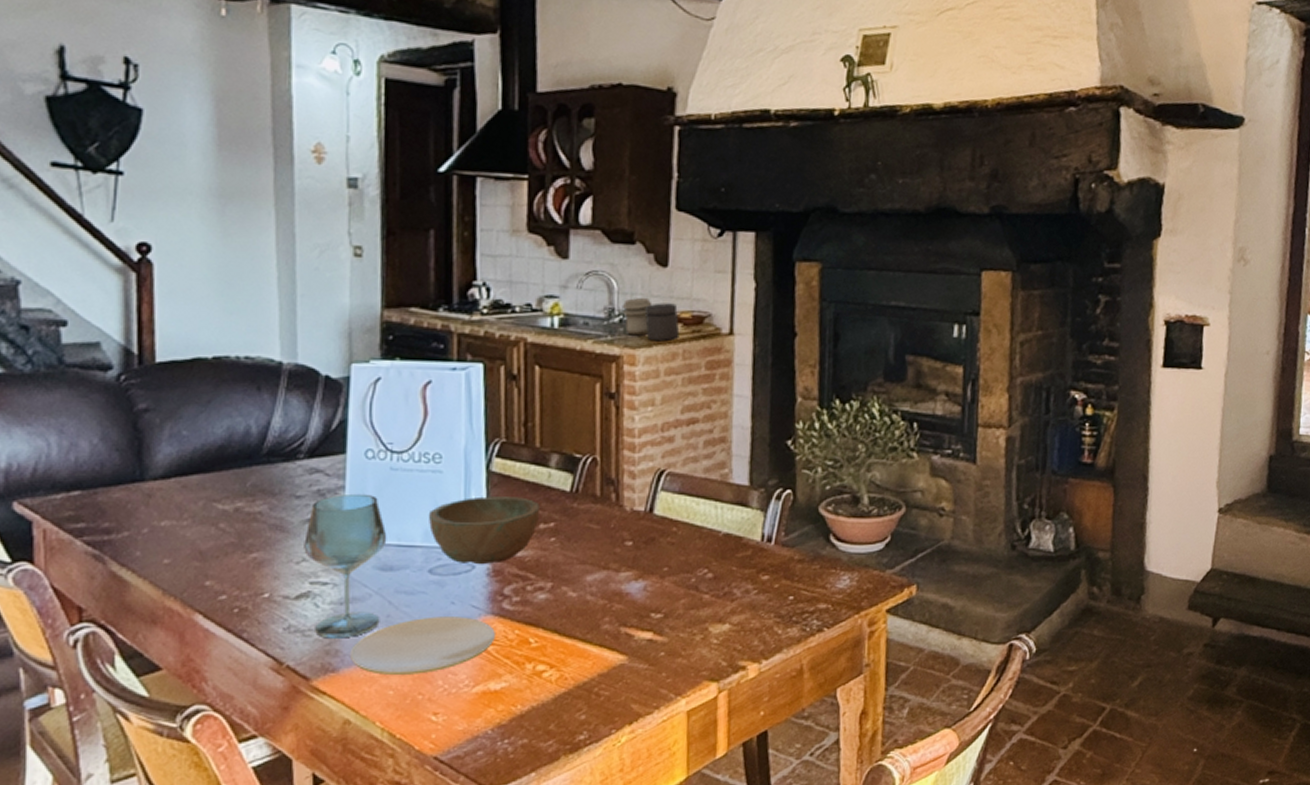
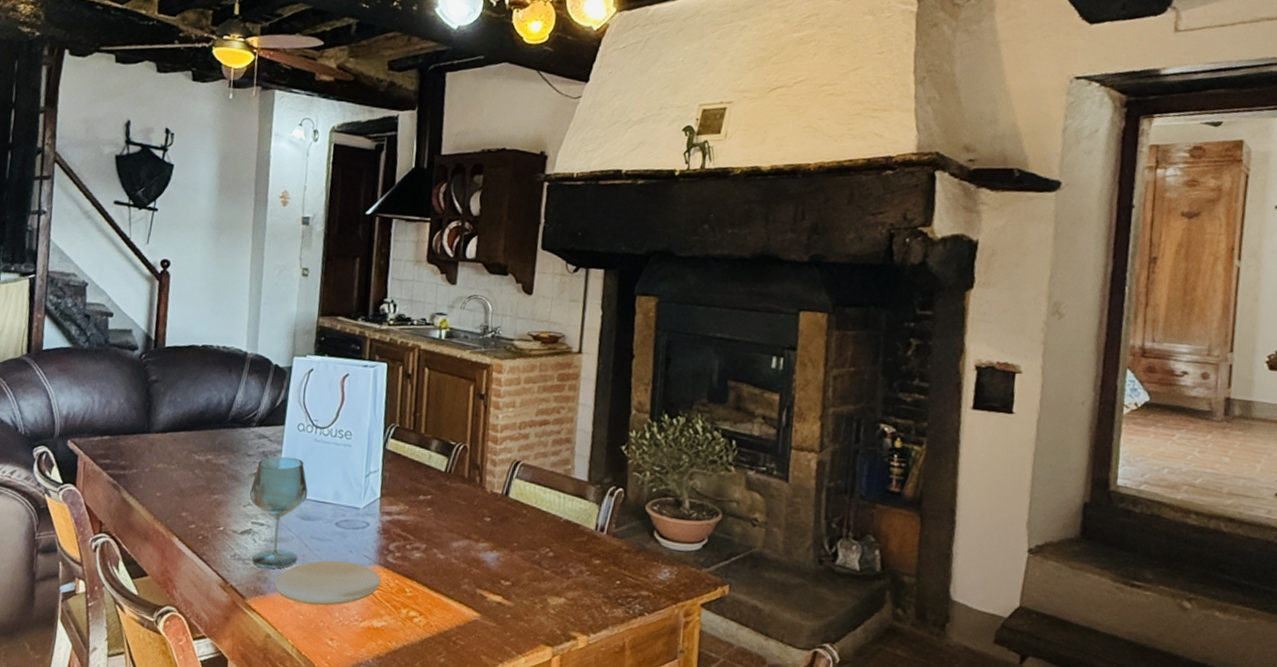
bowl: present [428,496,539,565] -> none [338,468,421,524]
jar: present [622,297,653,336] -> none [494,318,518,350]
jar: present [644,303,680,342] -> none [511,323,539,355]

